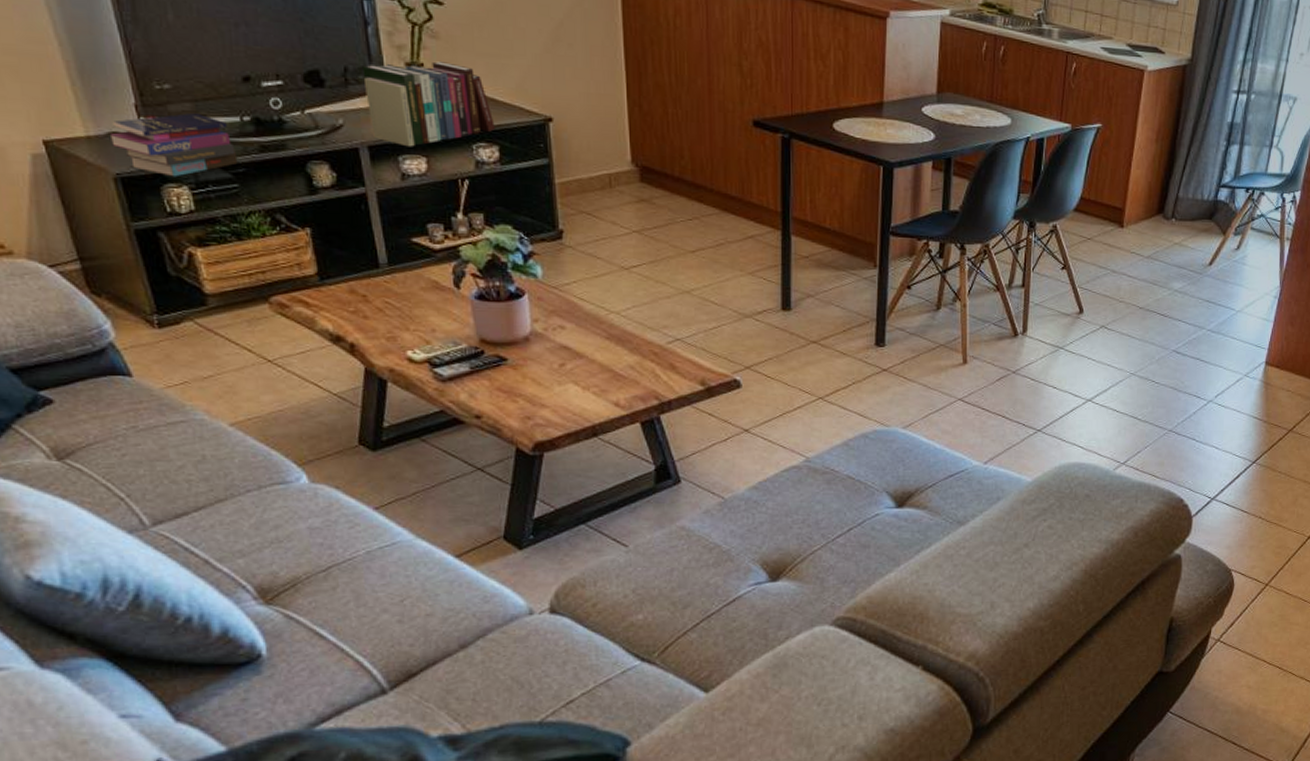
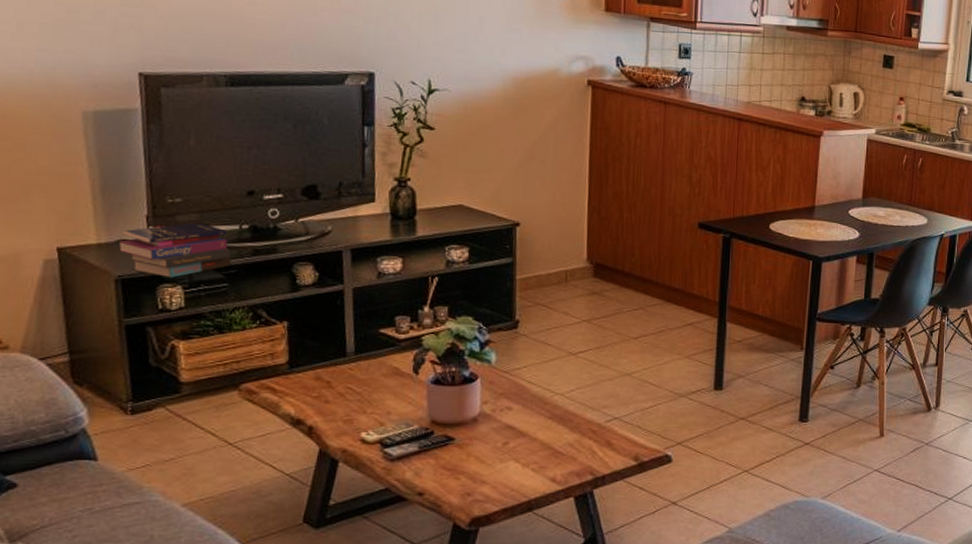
books: present [362,61,495,147] -> none [355,176,468,249]

